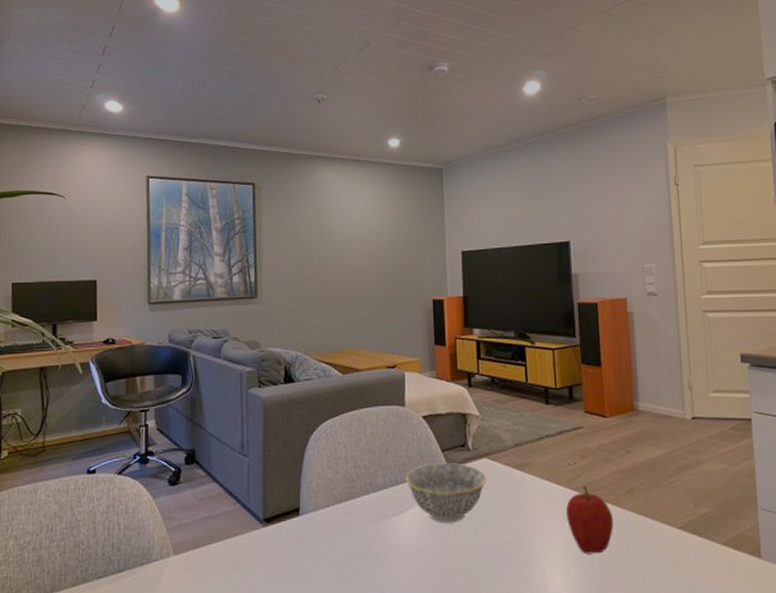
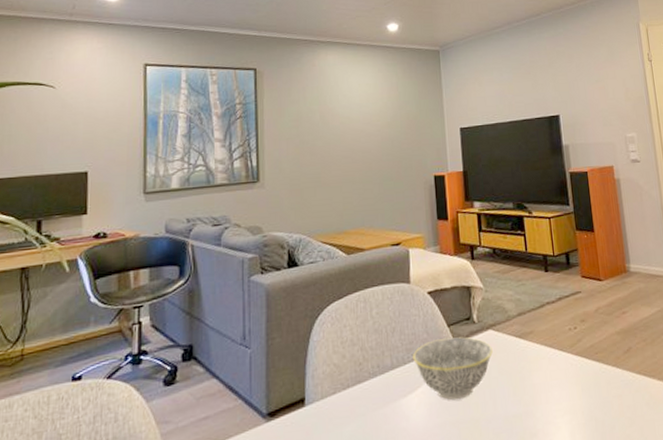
fruit: present [565,485,614,554] -> none [569,349,615,419]

